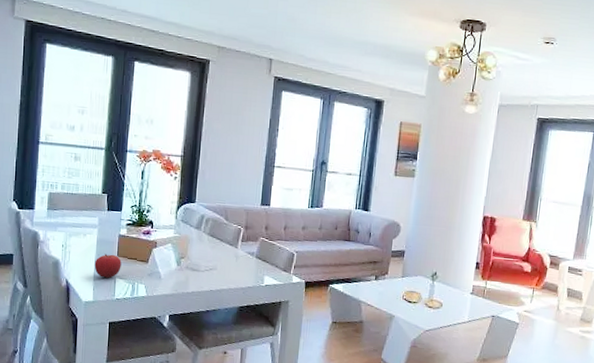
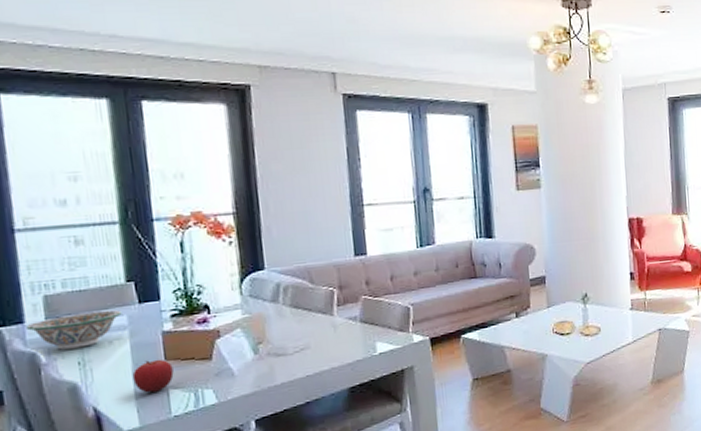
decorative bowl: none [35,209,96,235] -> present [26,310,122,350]

